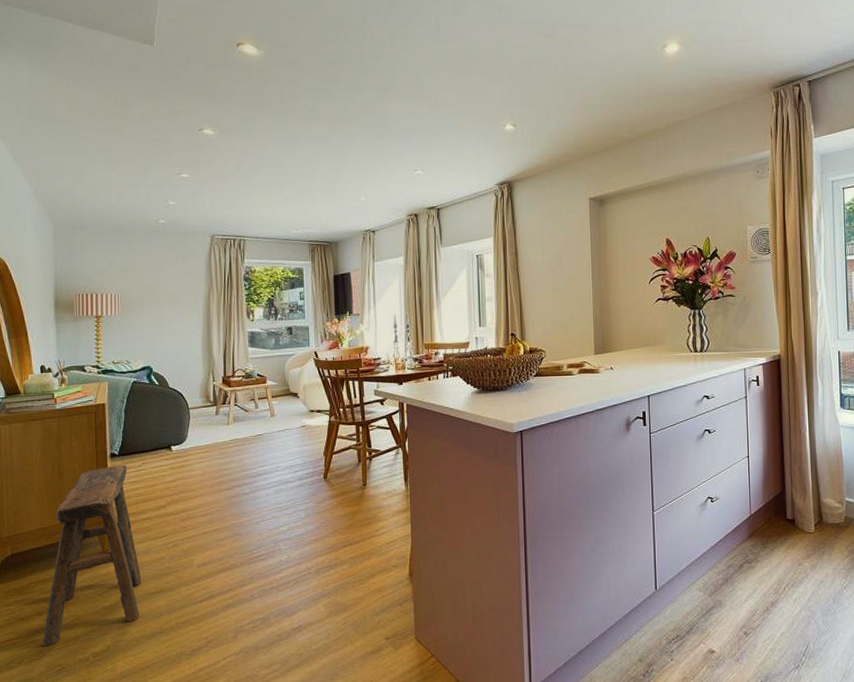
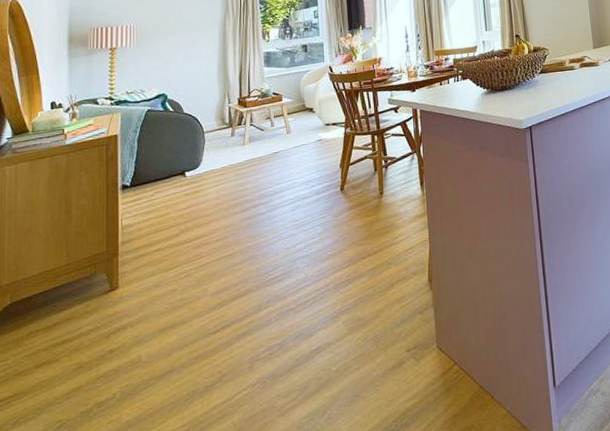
stool: present [43,464,142,647] -> none [41,195,152,402]

